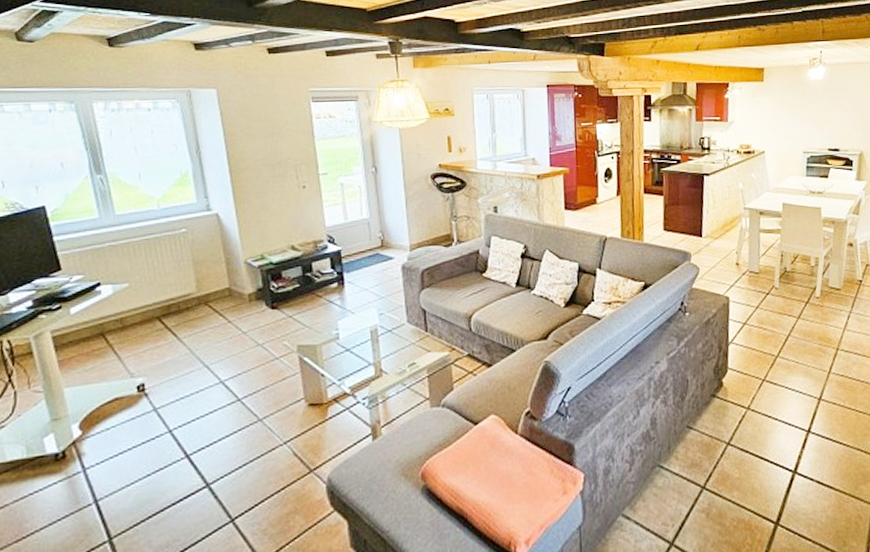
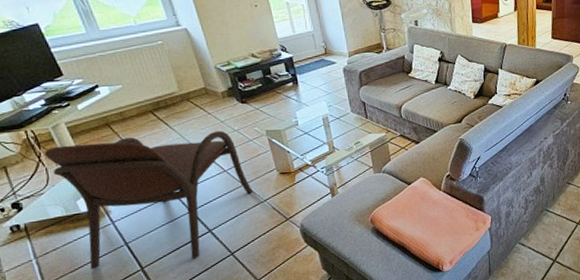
armchair: none [16,344,272,539] -> present [44,130,254,270]

